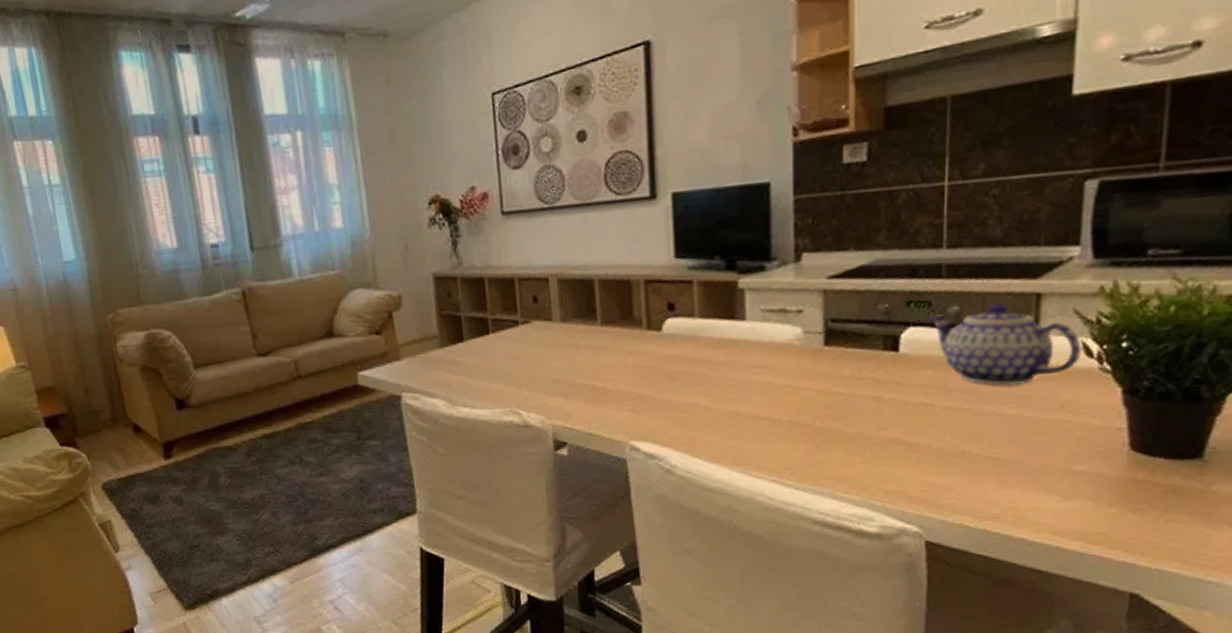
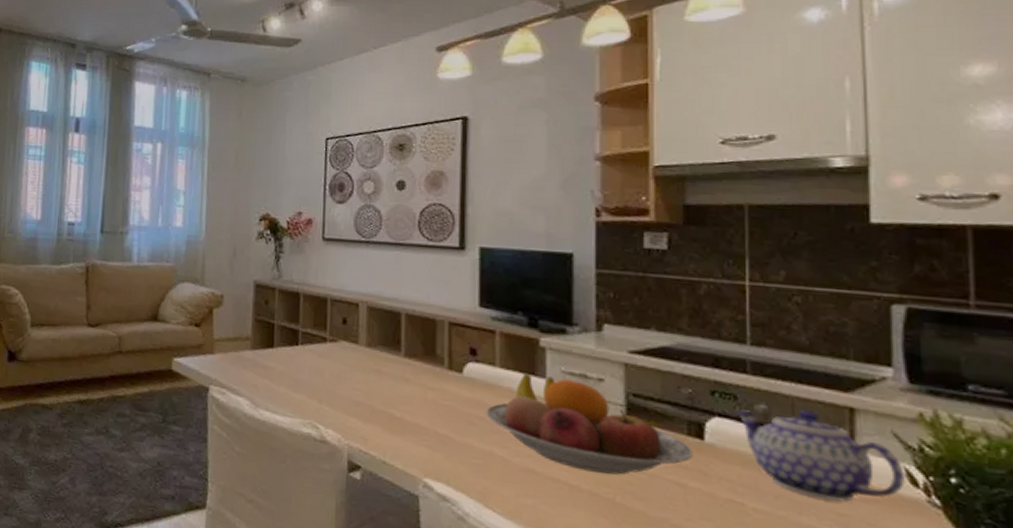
fruit bowl: none [687,316,888,404] -> present [486,374,693,475]

